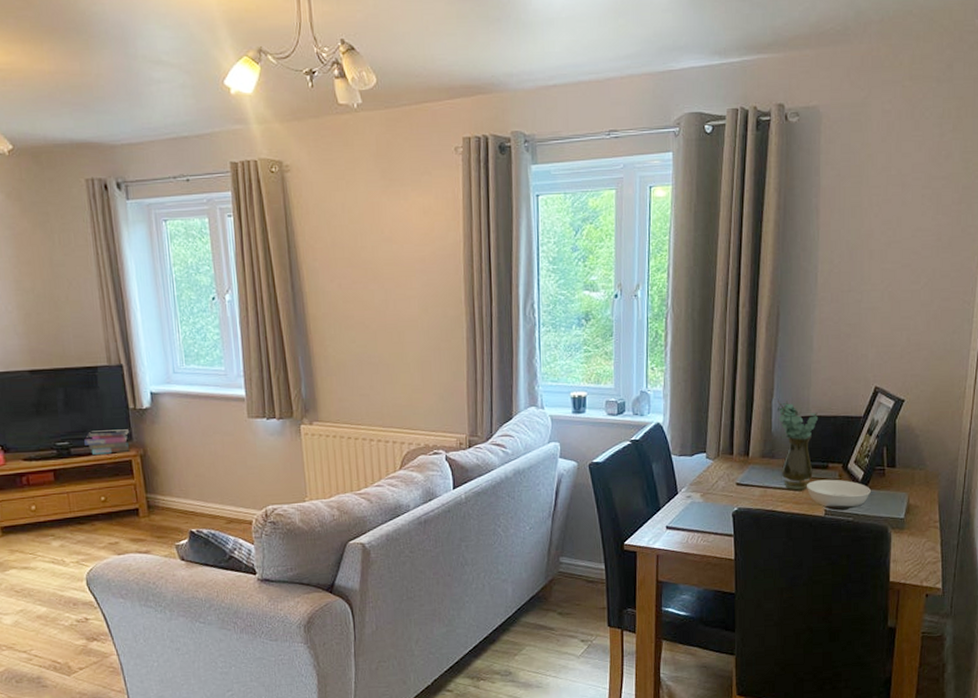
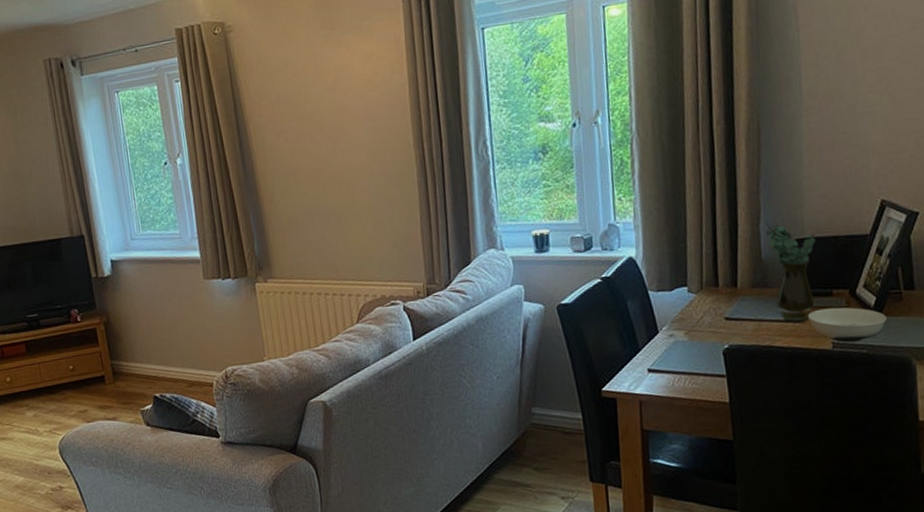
books: present [84,429,130,455] -> none [52,298,94,325]

